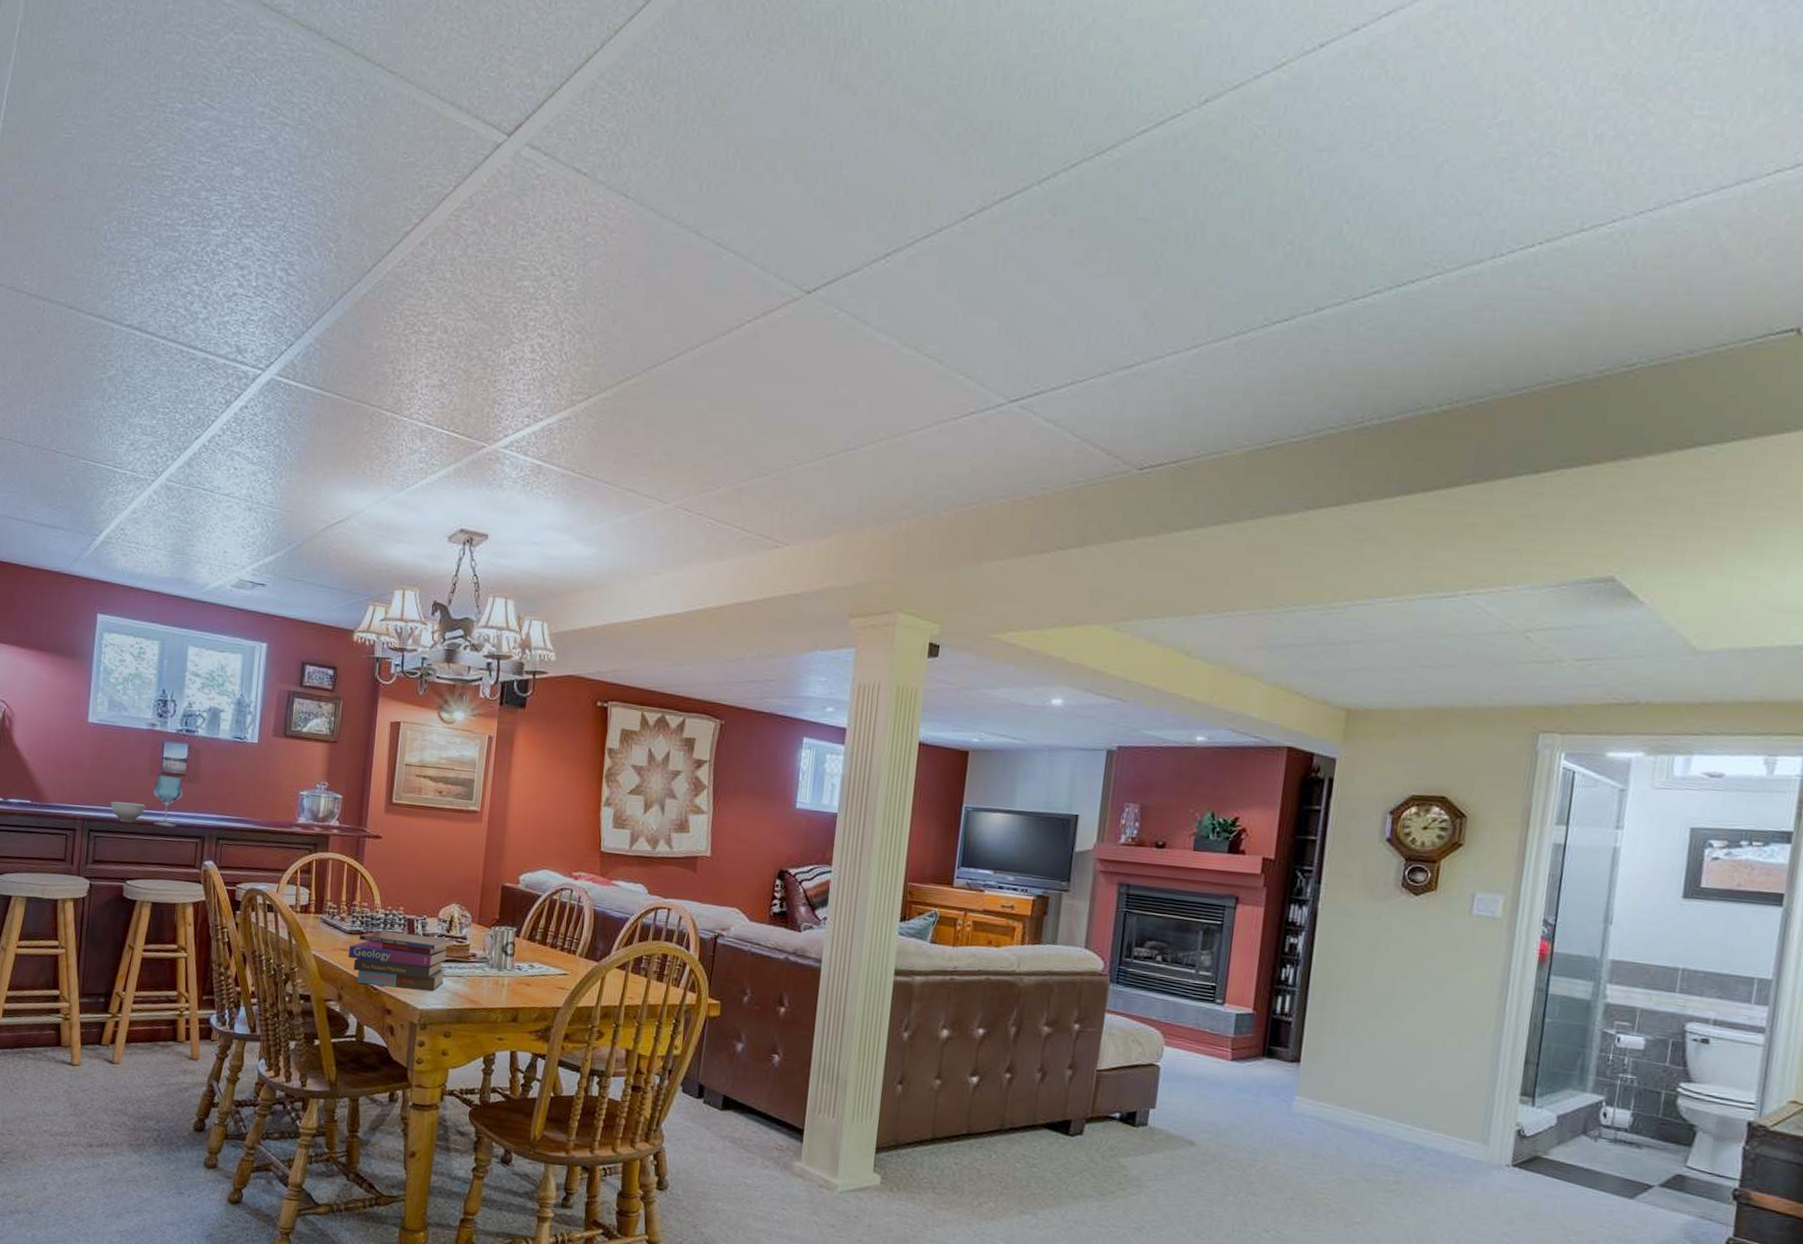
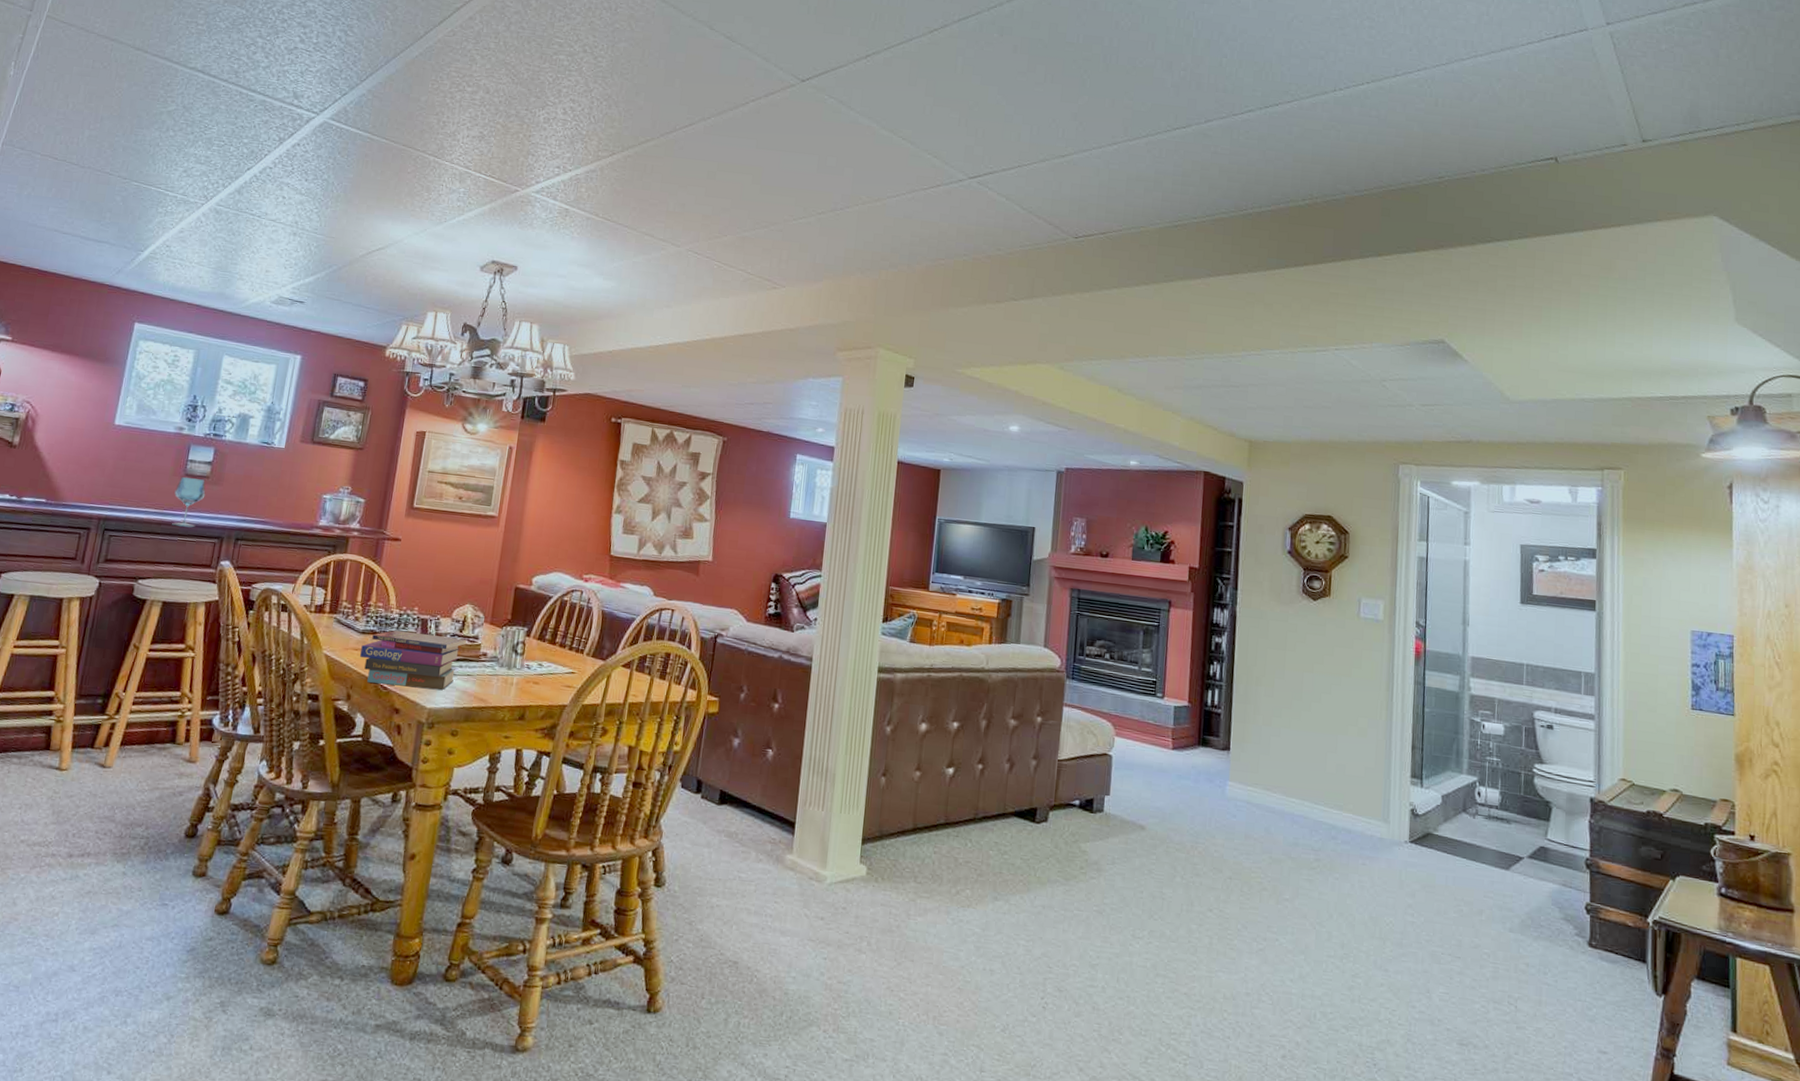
bowl: present [111,801,146,823] -> none [129,501,166,523]

